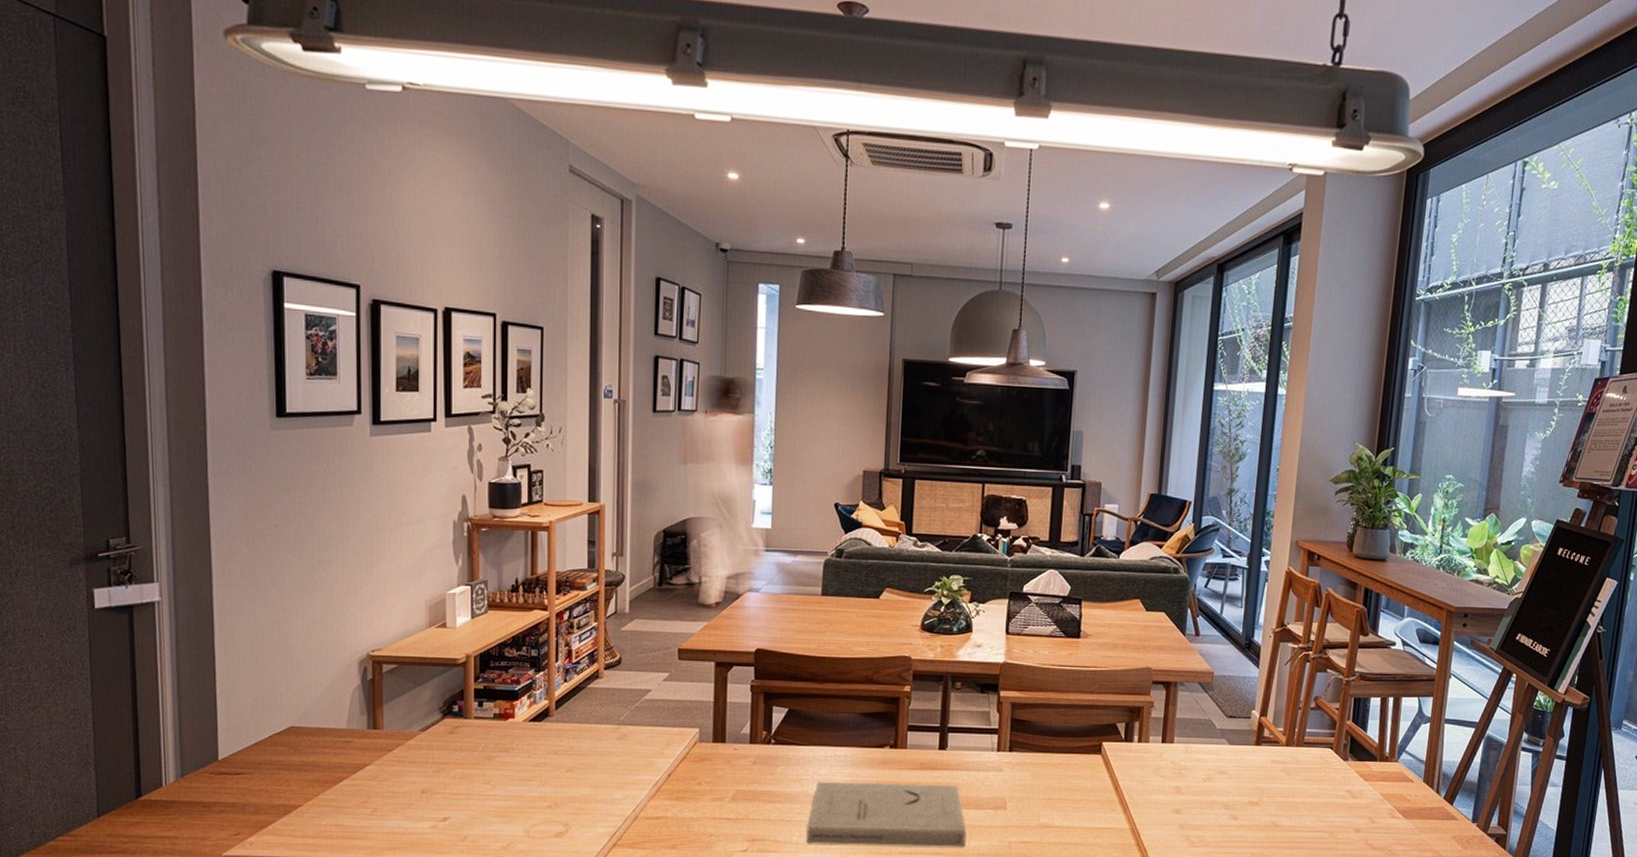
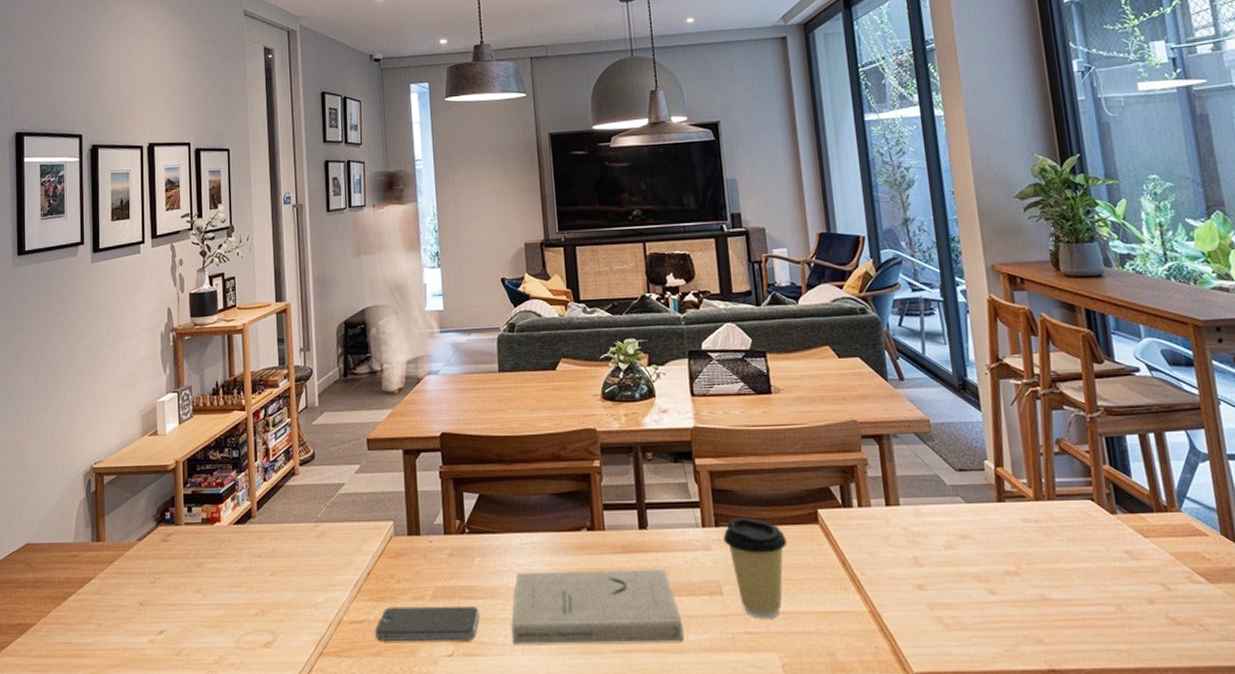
smartphone: none [672,806,777,839] -> present [375,606,480,641]
coffee cup: none [1014,745,1071,831] -> present [723,517,788,619]

